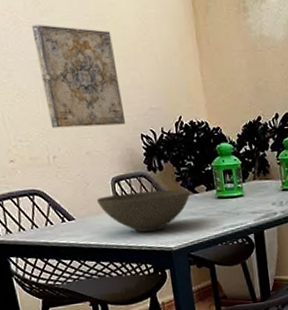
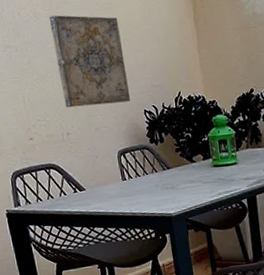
bowl: present [96,189,190,232] -> none [104,159,189,200]

